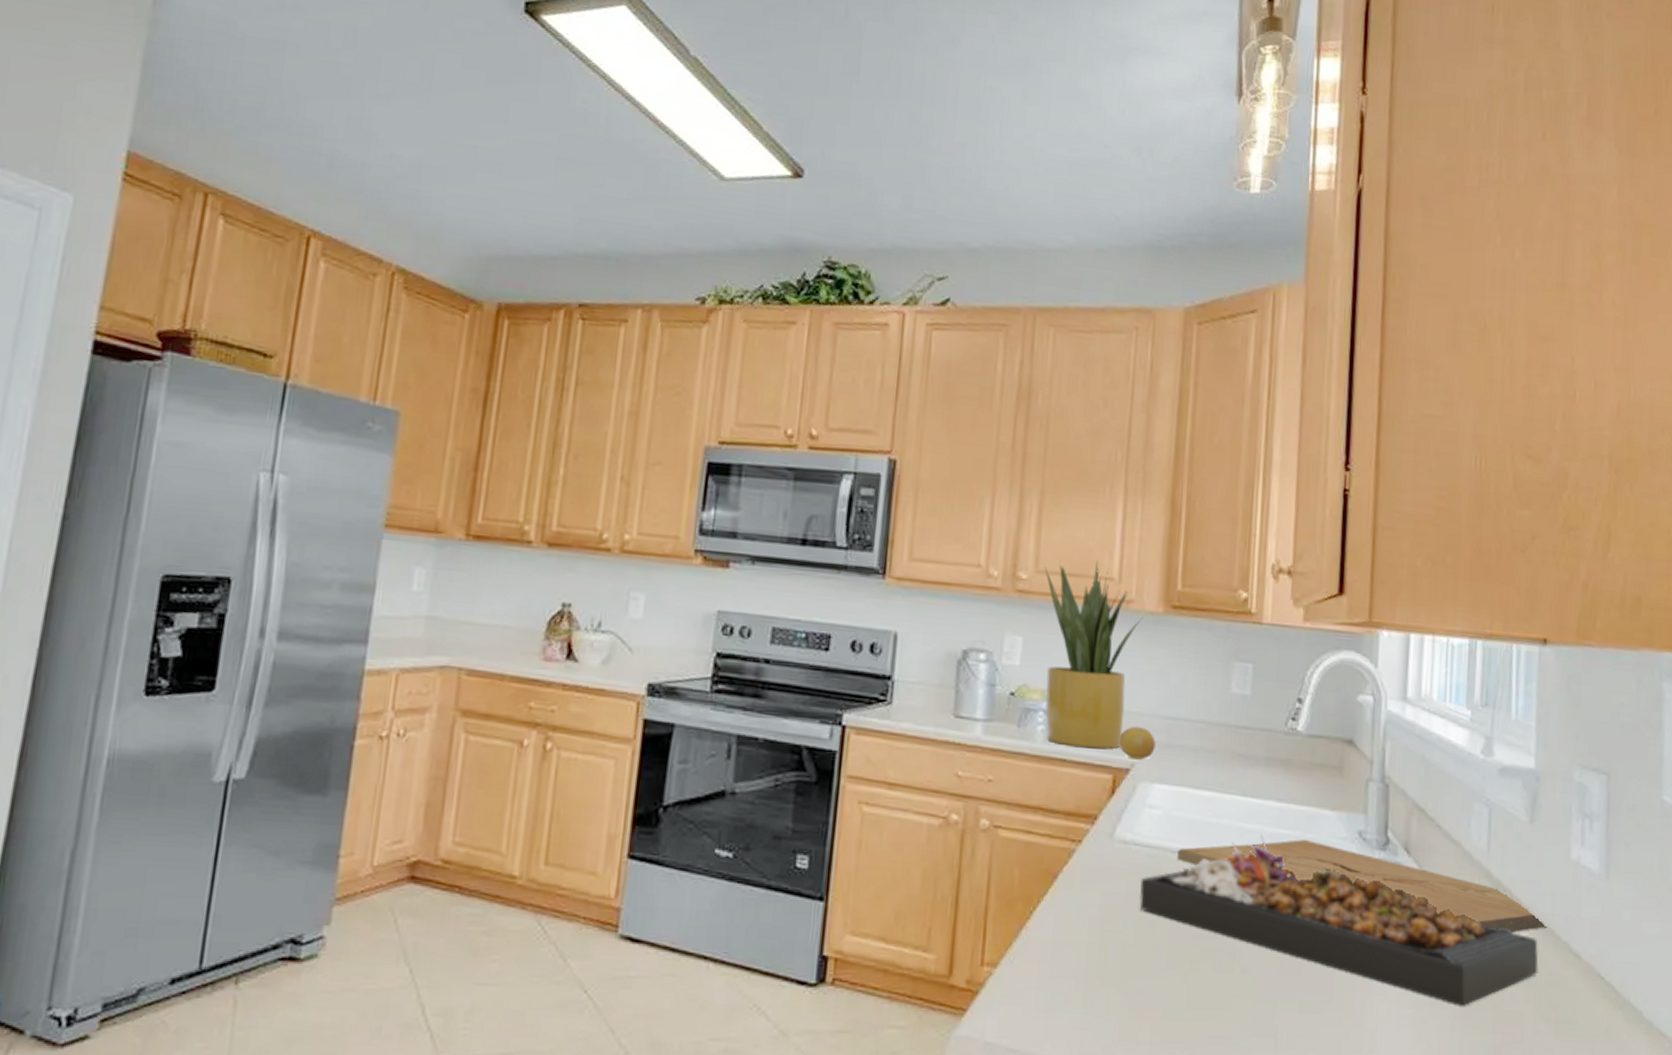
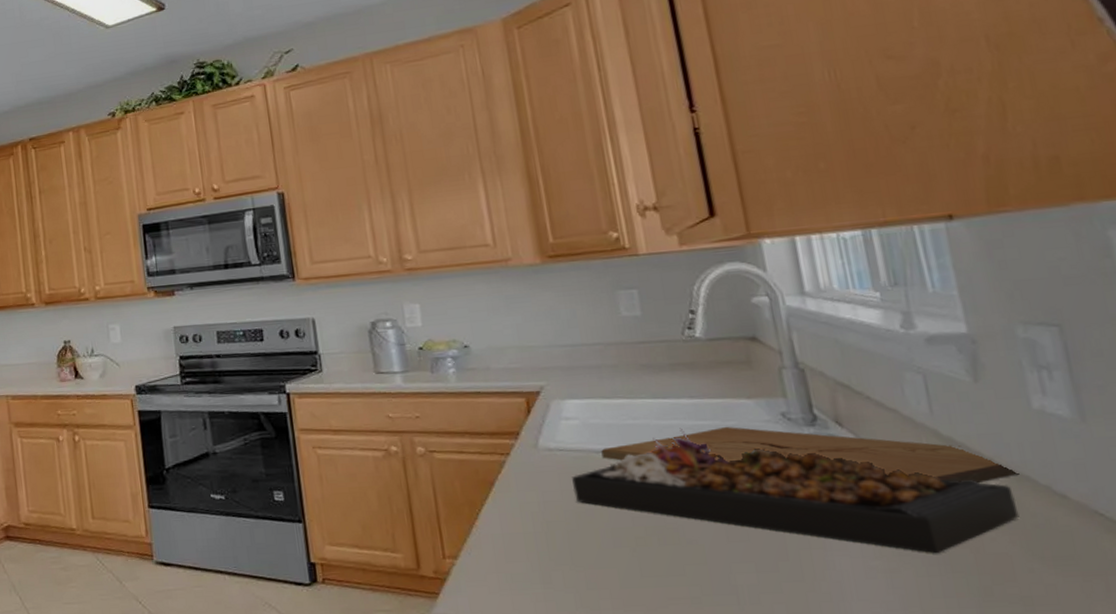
planter: present [1045,560,1144,749] -> none [426,233,527,381]
fruit: present [1118,726,1156,760] -> none [524,356,560,383]

